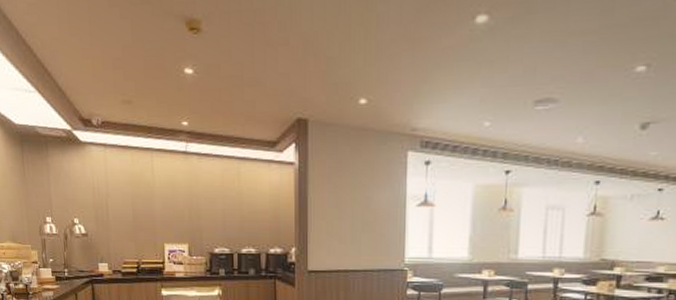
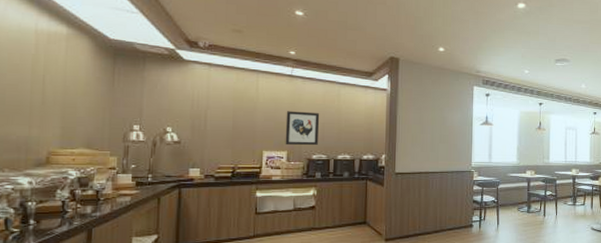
wall art: none [184,196,220,237] -> present [285,111,320,146]

